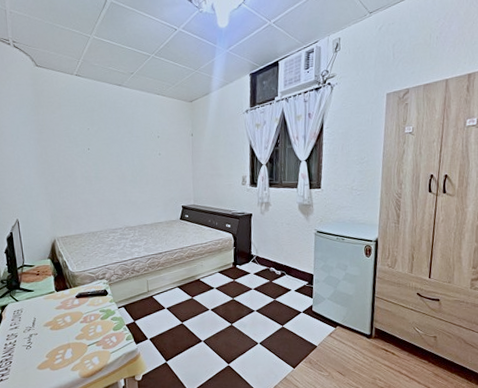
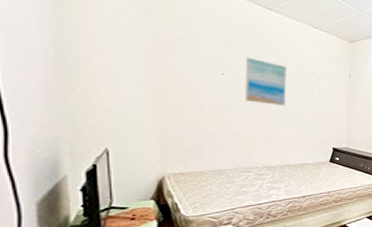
wall art: none [104,131,139,172] -> present [245,57,287,107]

